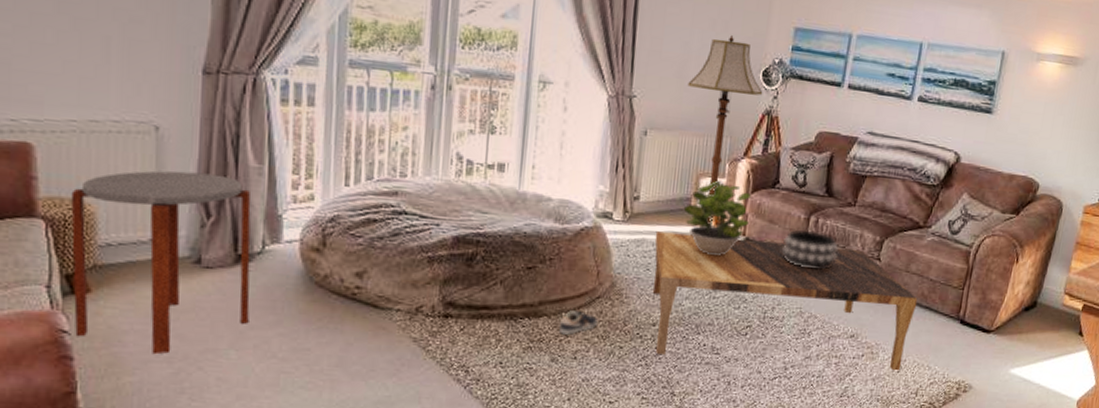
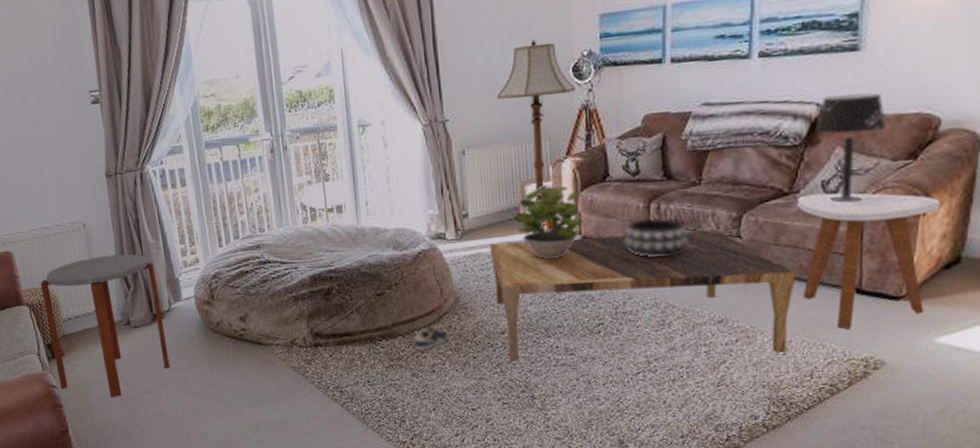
side table: none [920,230,1030,355] -> present [798,192,940,330]
table lamp: none [950,148,1002,244] -> present [814,93,885,203]

